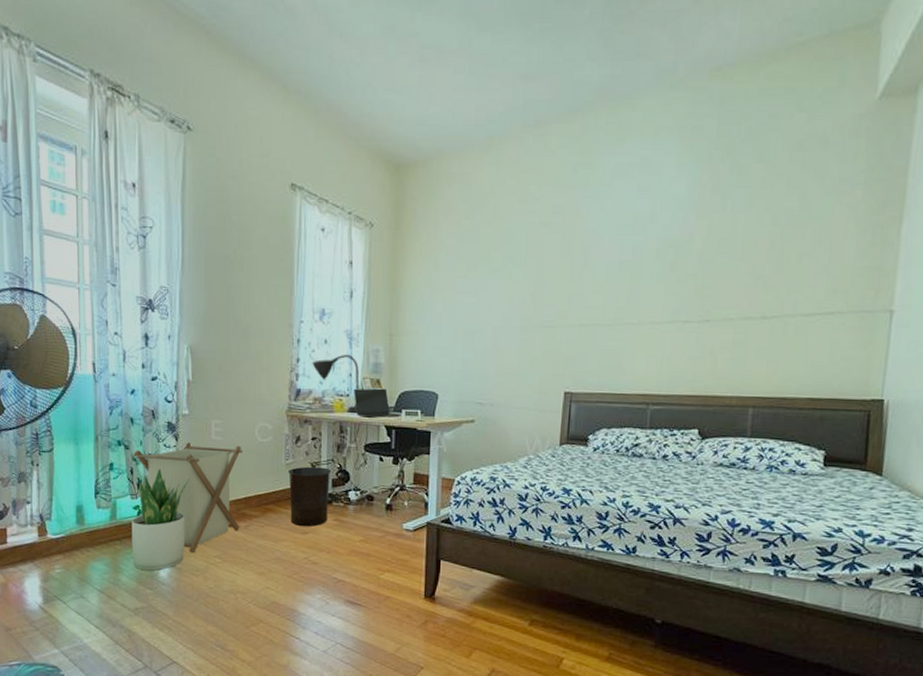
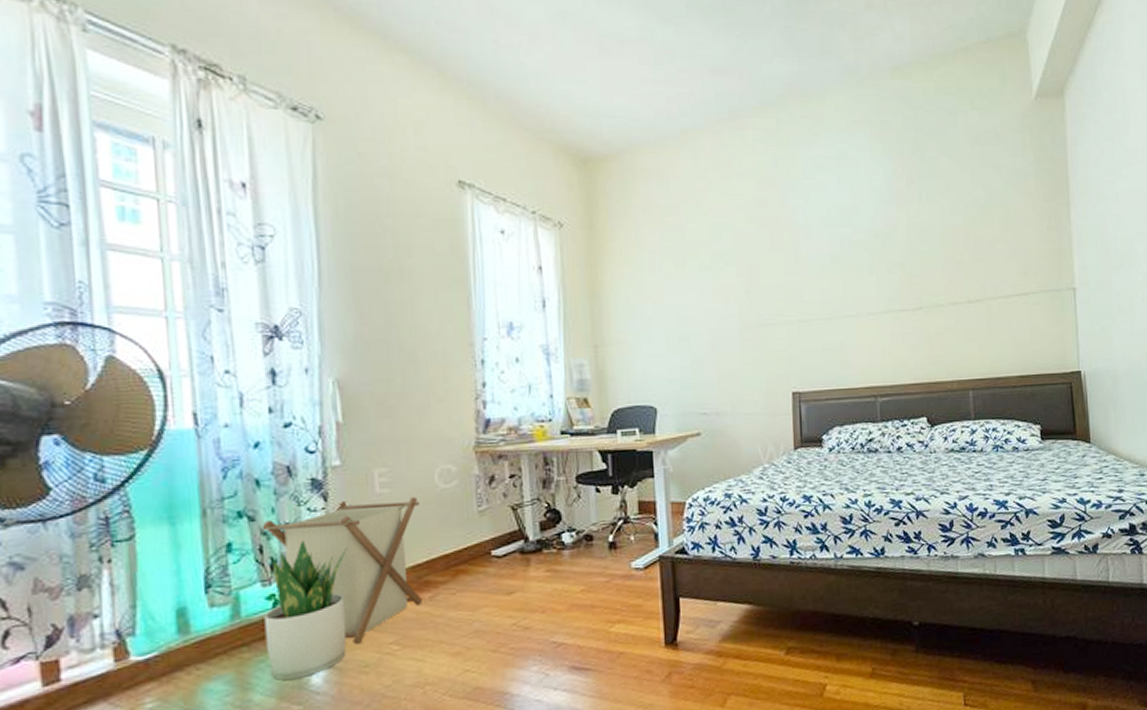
waste bin: present [288,466,332,527] -> none [482,509,538,585]
desk lamp: present [312,354,360,413] -> none [502,372,564,440]
laptop: present [354,388,402,418] -> none [557,408,617,444]

